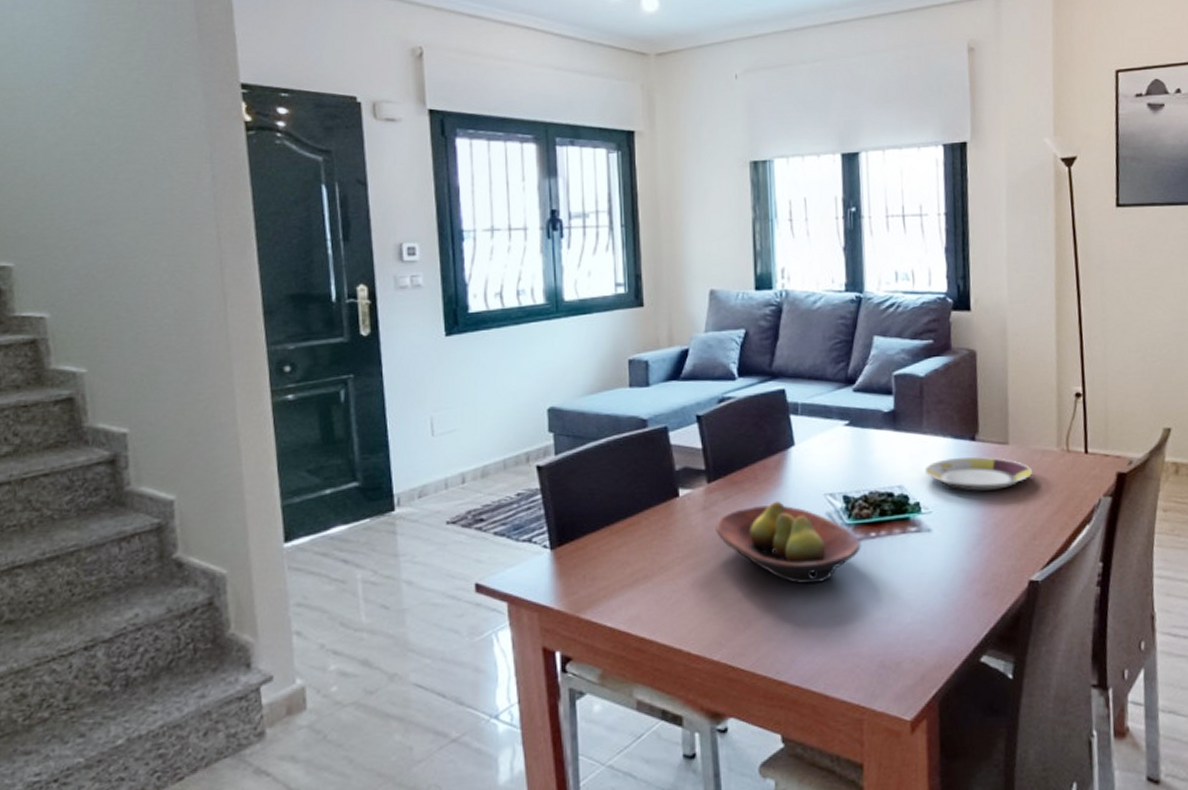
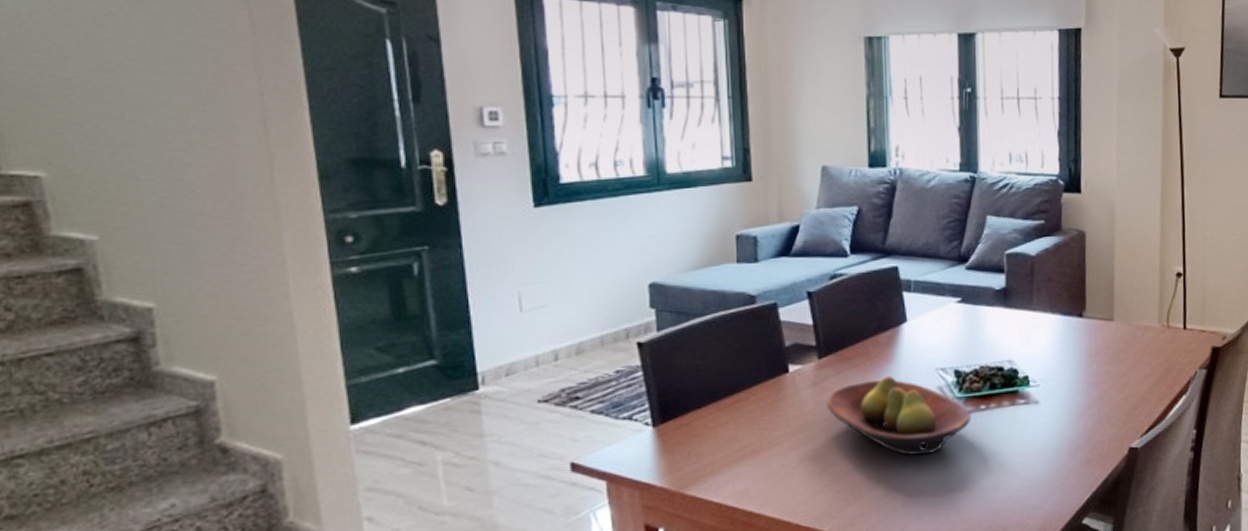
plate: present [924,456,1032,491] -> none [1033,332,1135,365]

